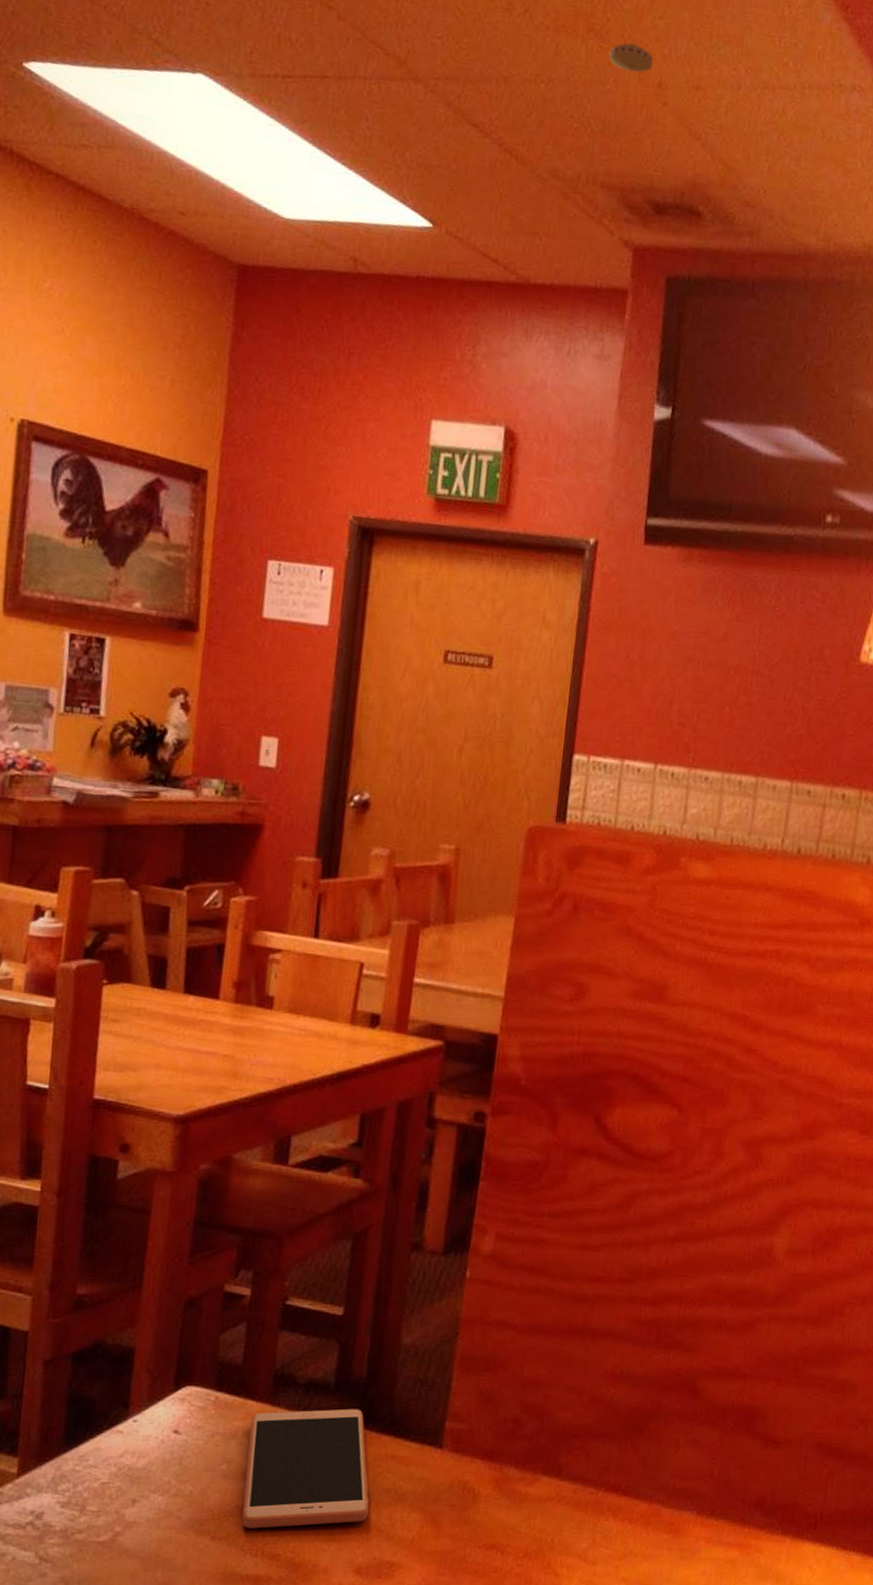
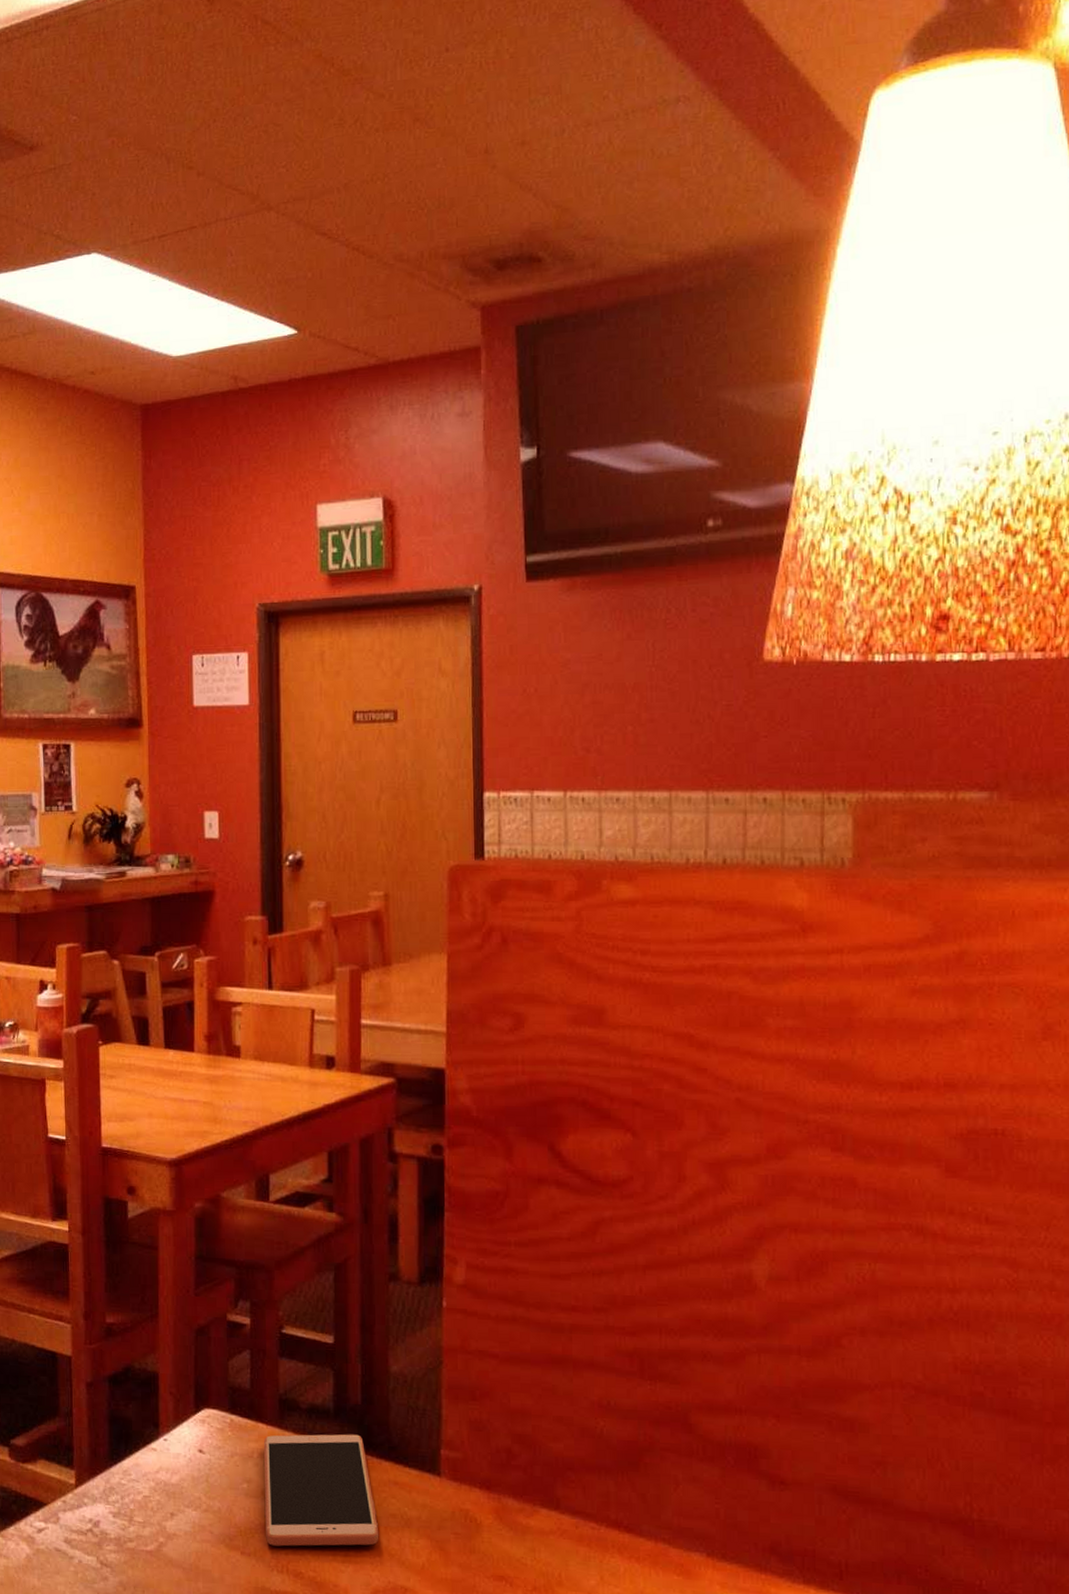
smoke detector: present [608,42,654,73] -> none [435,120,478,148]

